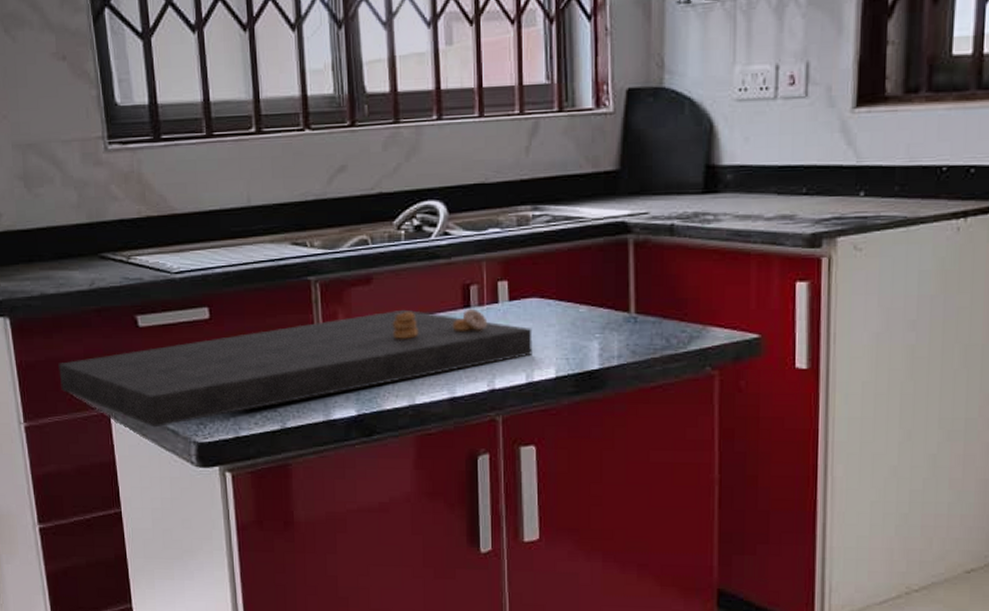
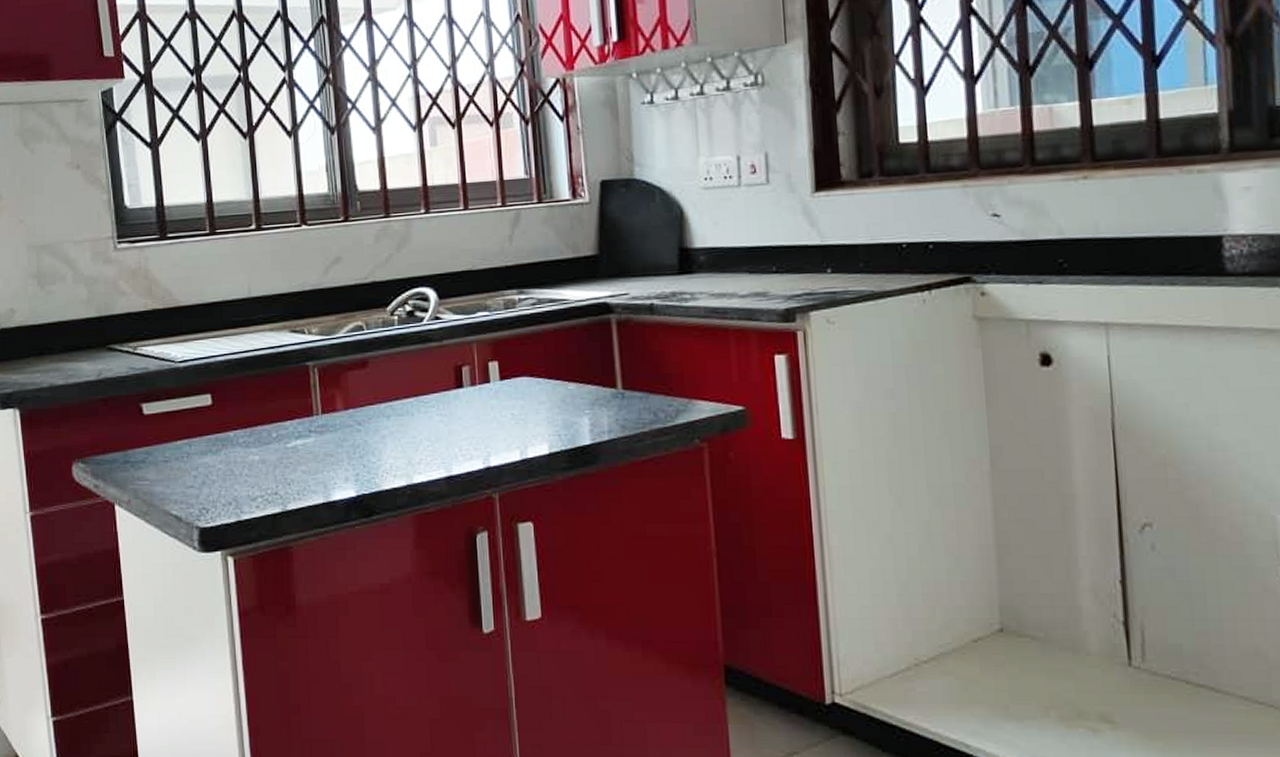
cutting board: present [58,308,533,428] -> none [65,388,525,514]

